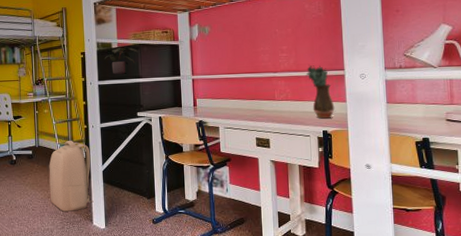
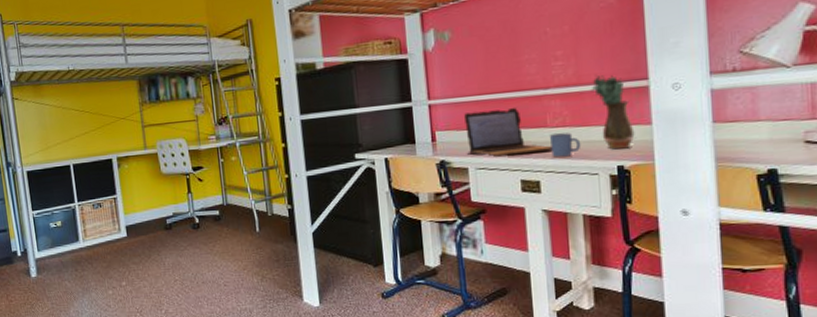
backpack: present [49,140,94,212] -> none [241,194,303,287]
potted plant: present [104,47,138,75] -> none [306,66,352,106]
laptop: none [217,84,279,120] -> present [464,107,553,157]
mug: none [276,105,299,123] -> present [549,132,581,159]

